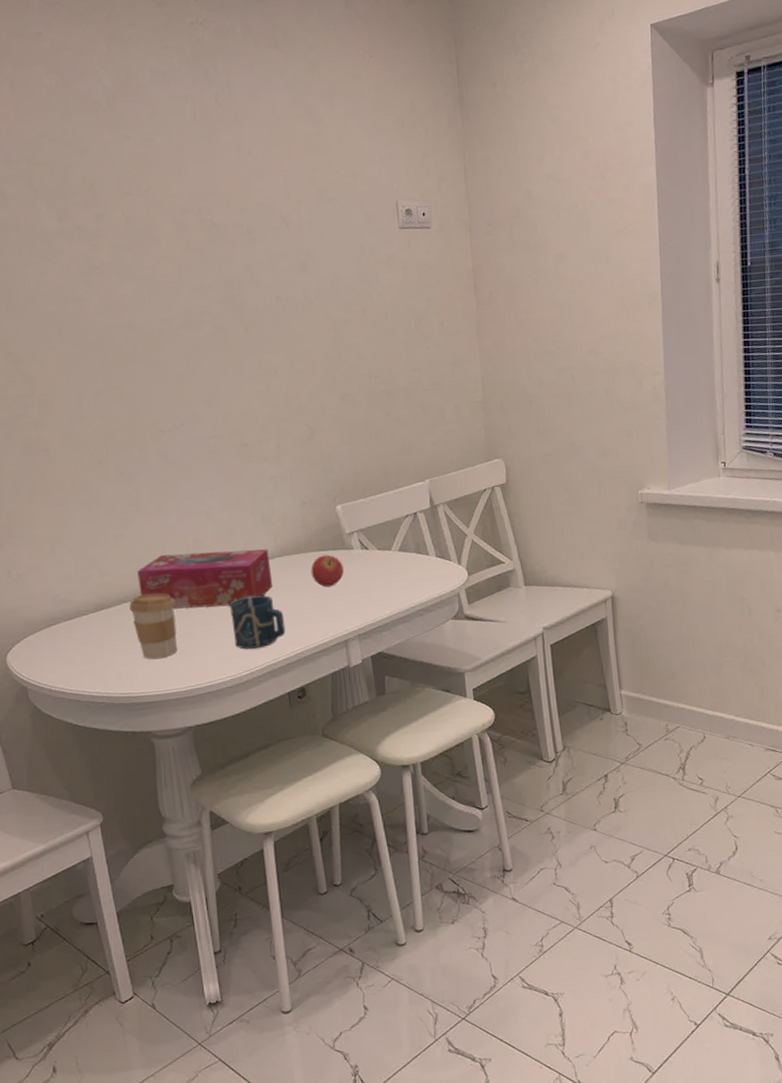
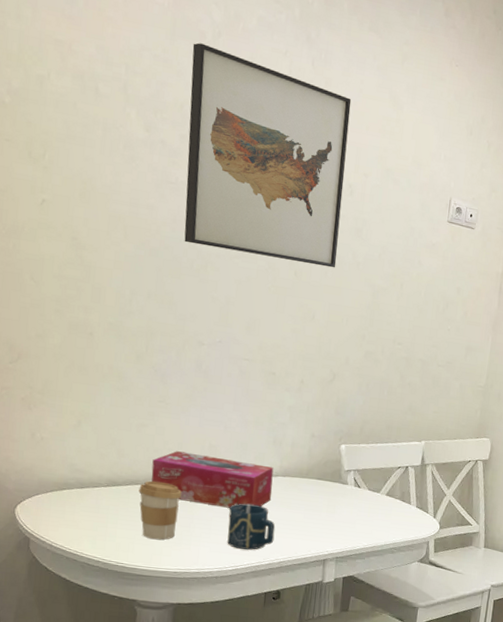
wall art: none [89,113,288,327] -> present [184,42,352,268]
fruit: present [311,555,344,588] -> none [306,483,336,512]

